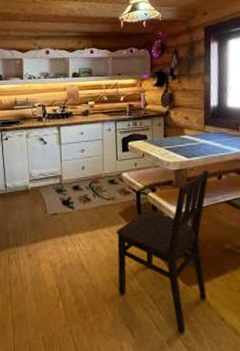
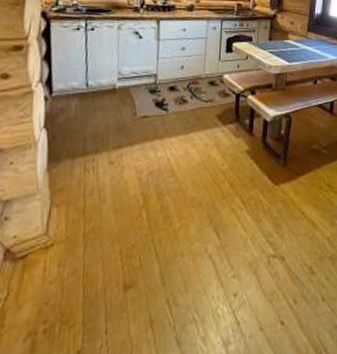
dining chair: present [117,170,209,334] -> none [208,75,306,231]

